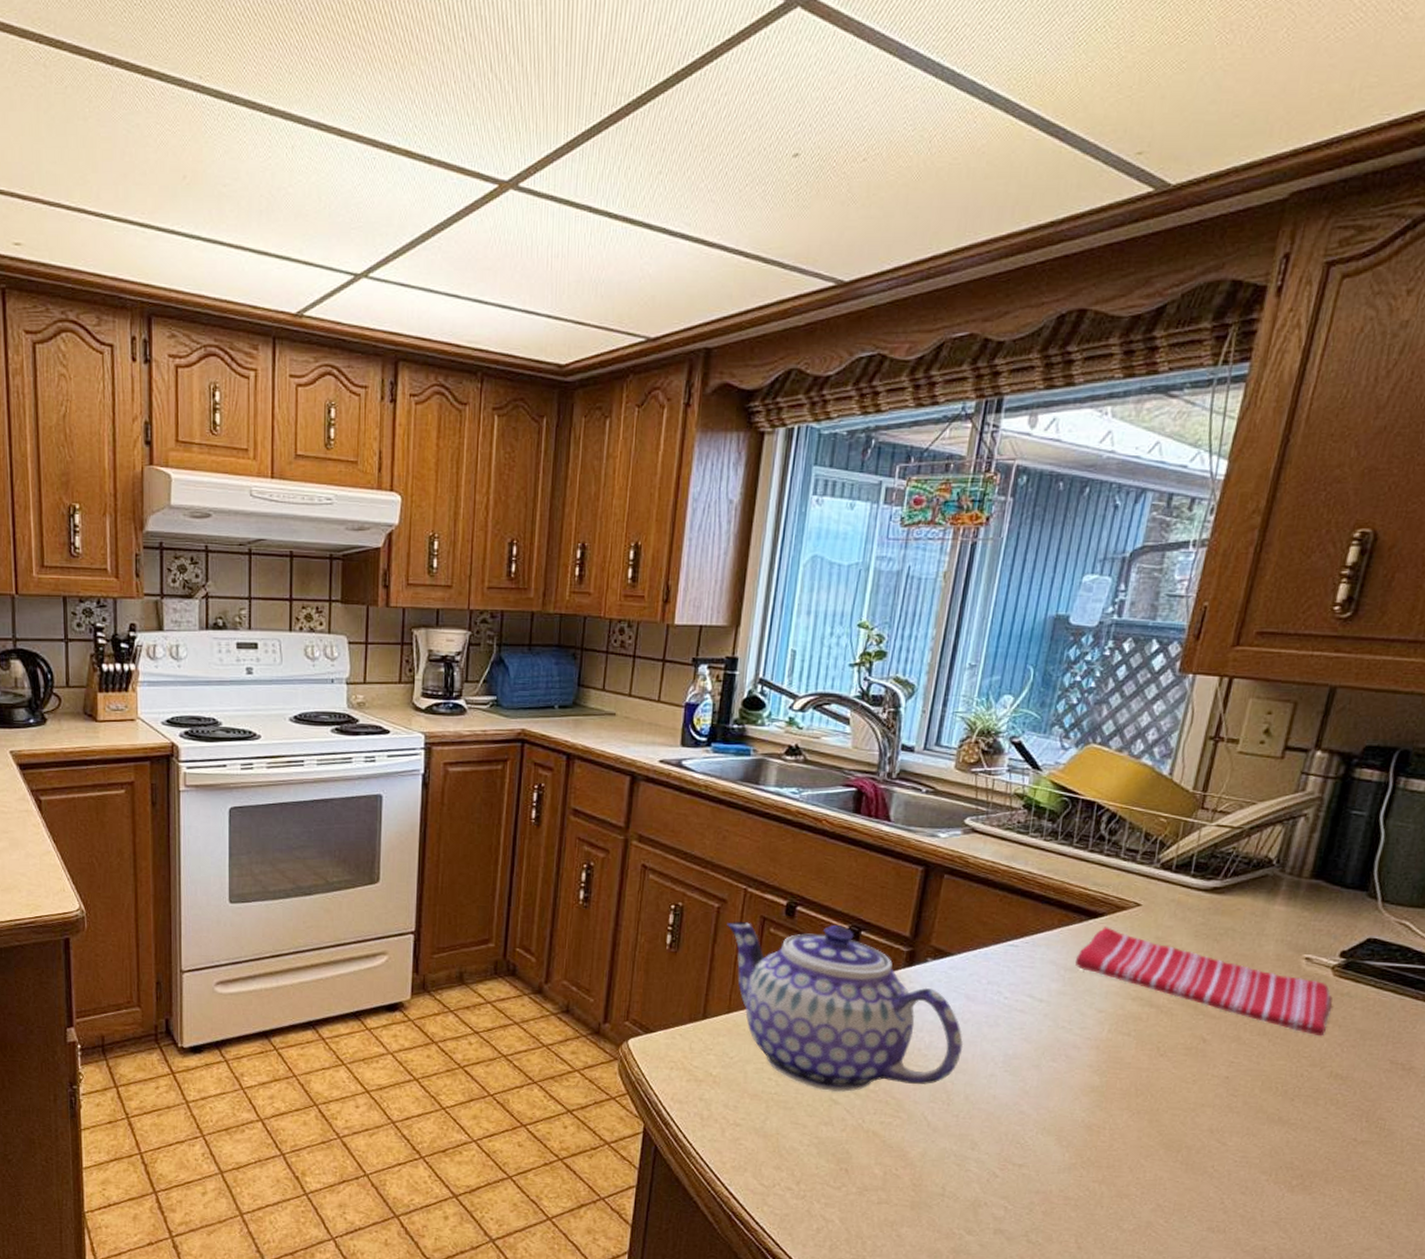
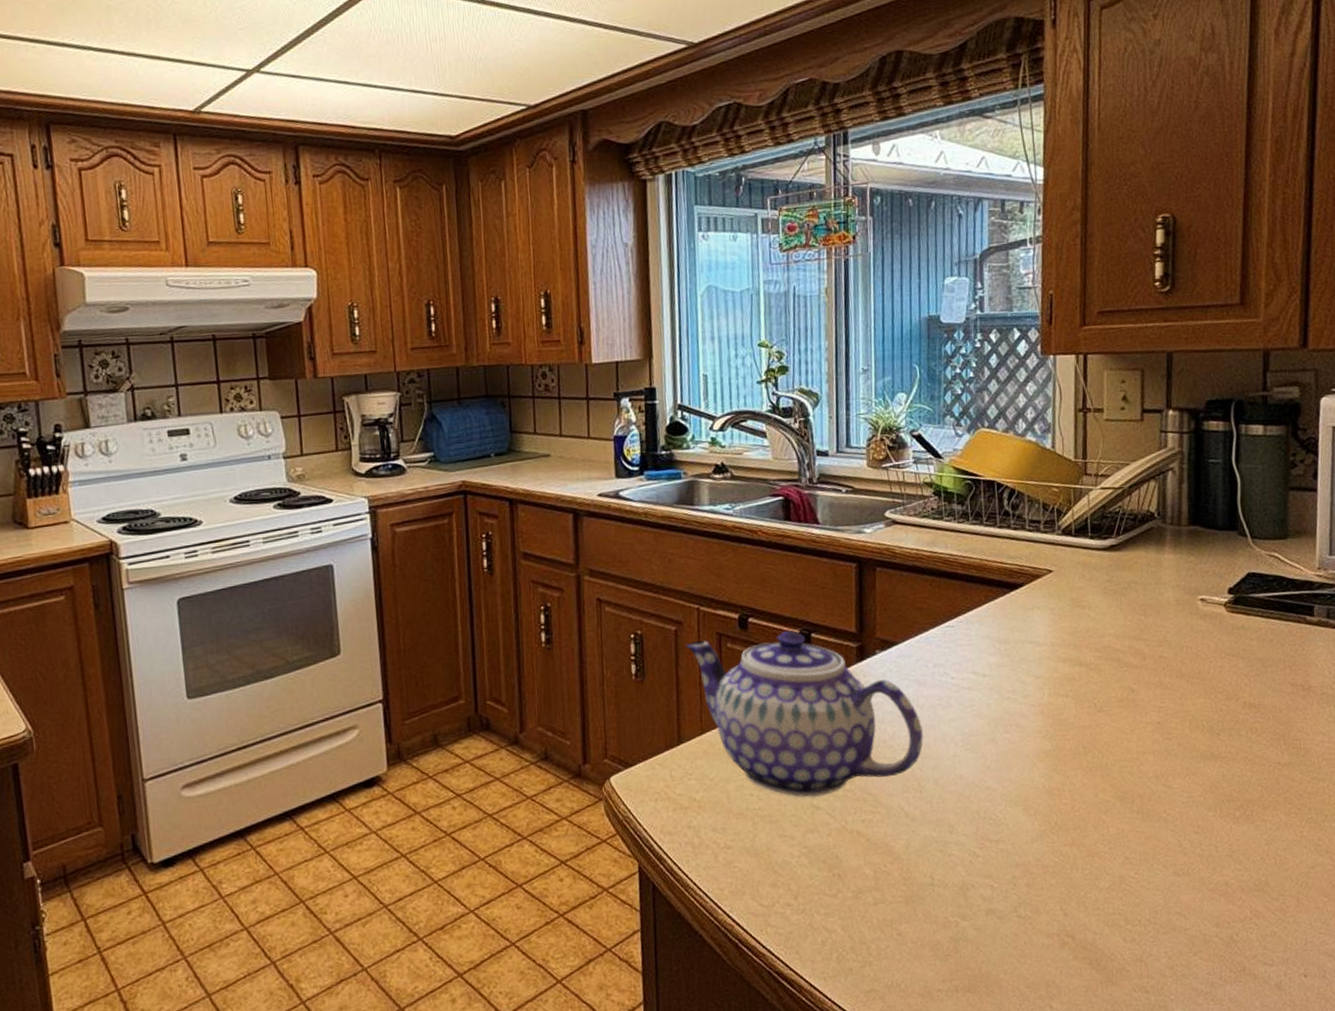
dish towel: present [1075,927,1333,1037] -> none [1007,596,1233,671]

